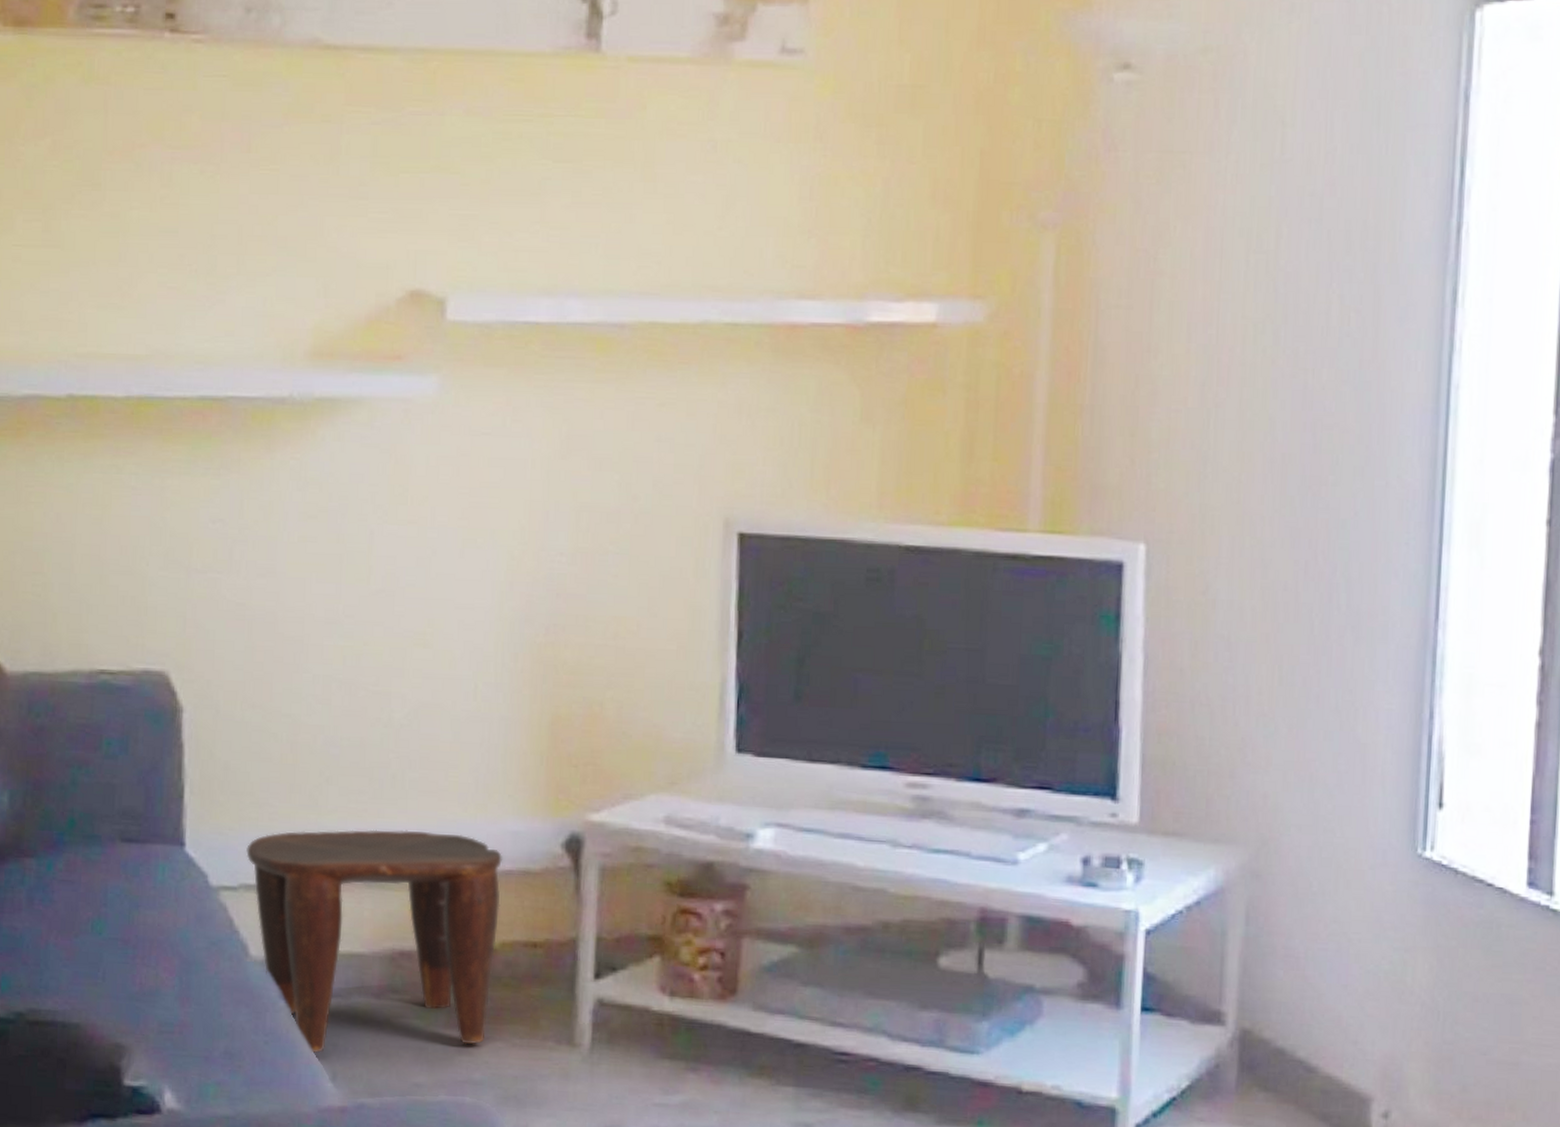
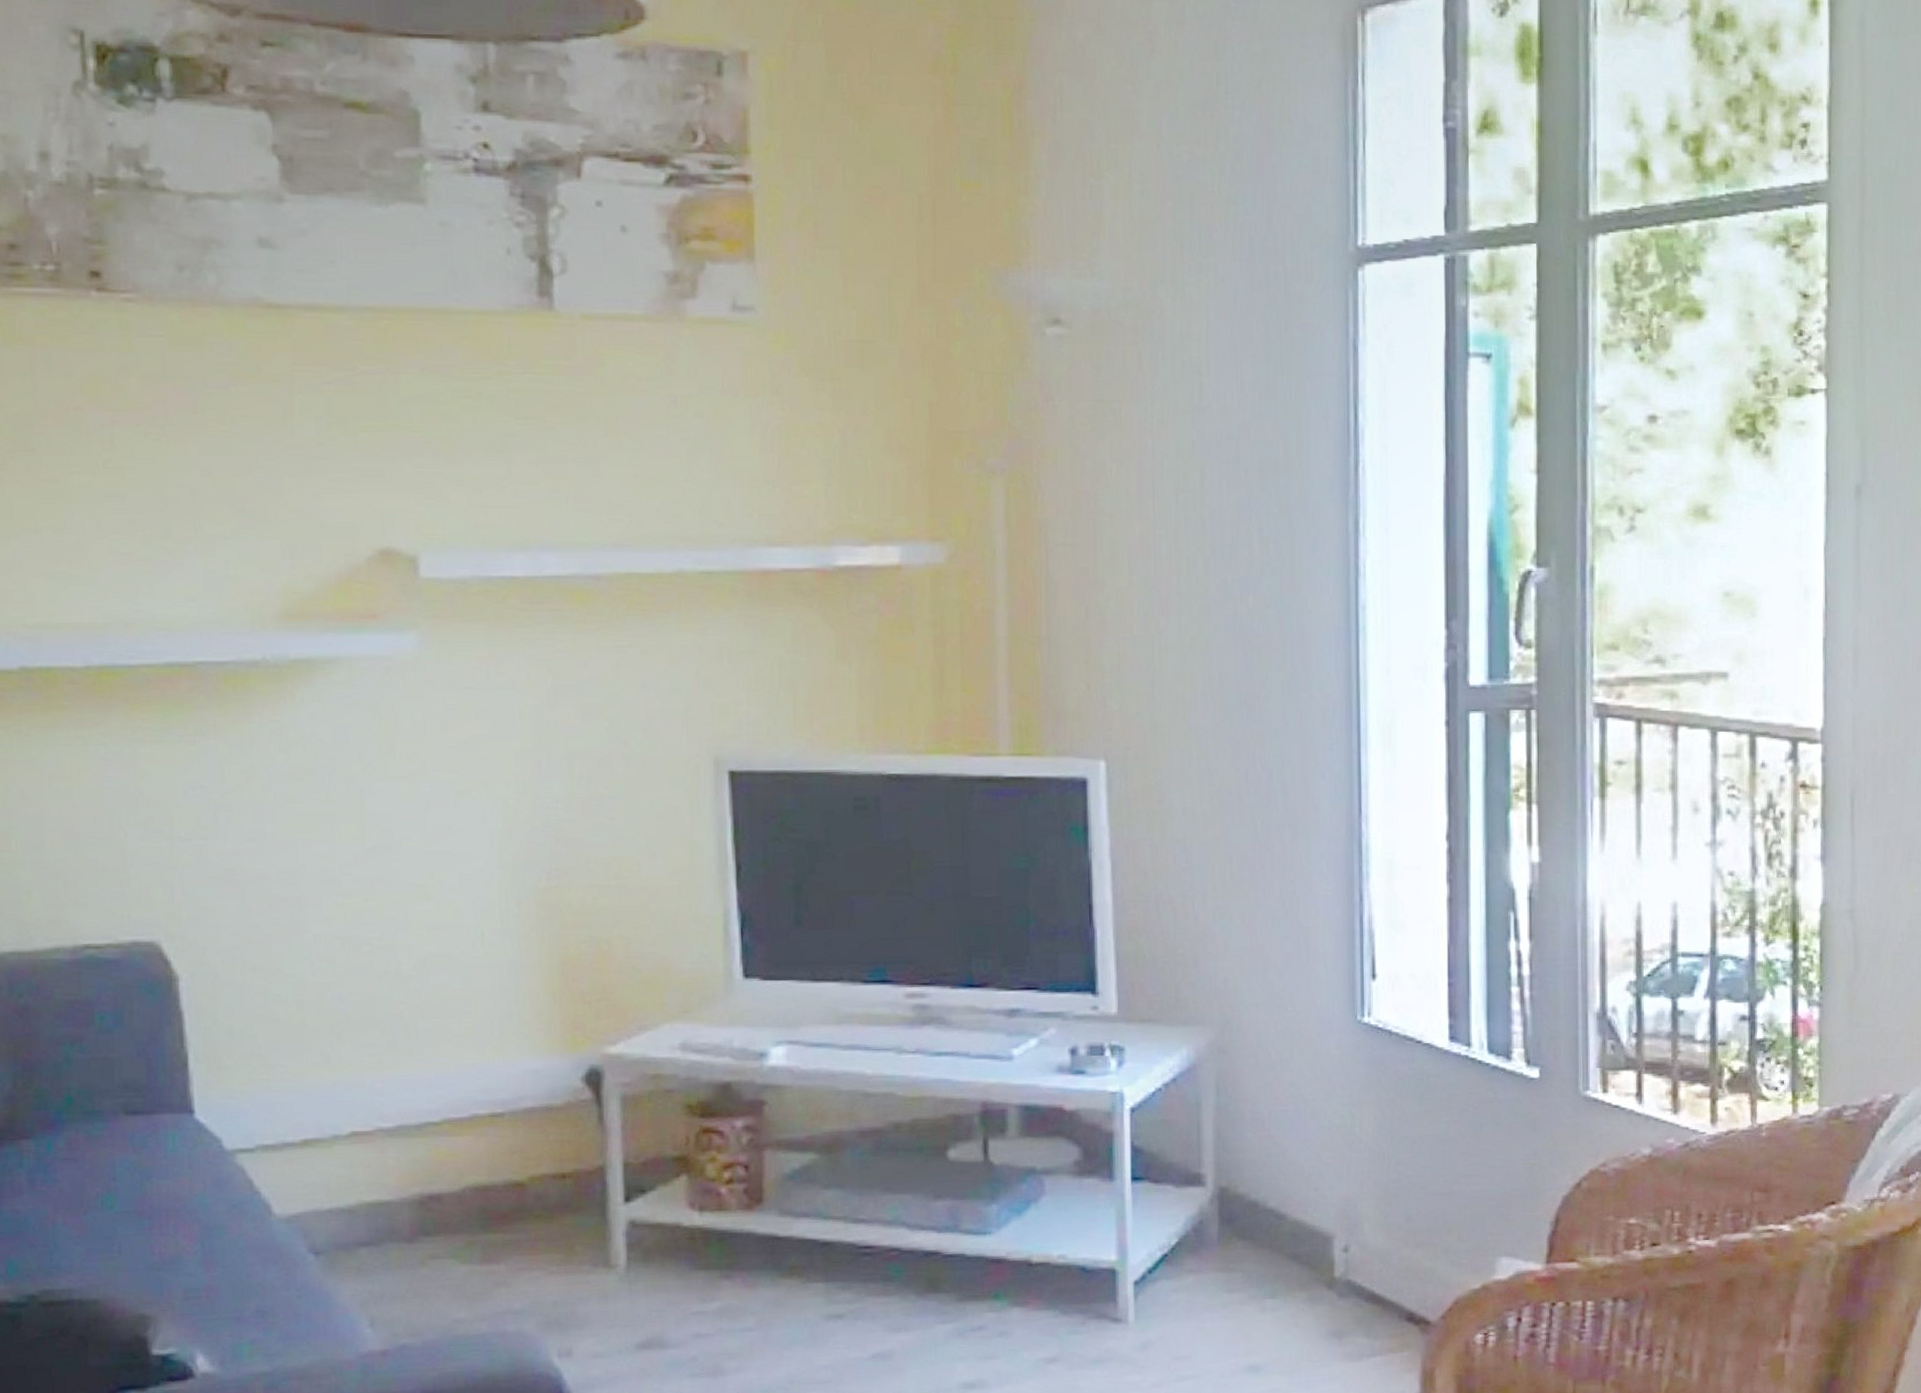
stool: present [246,829,503,1054] -> none [260,1077,526,1302]

